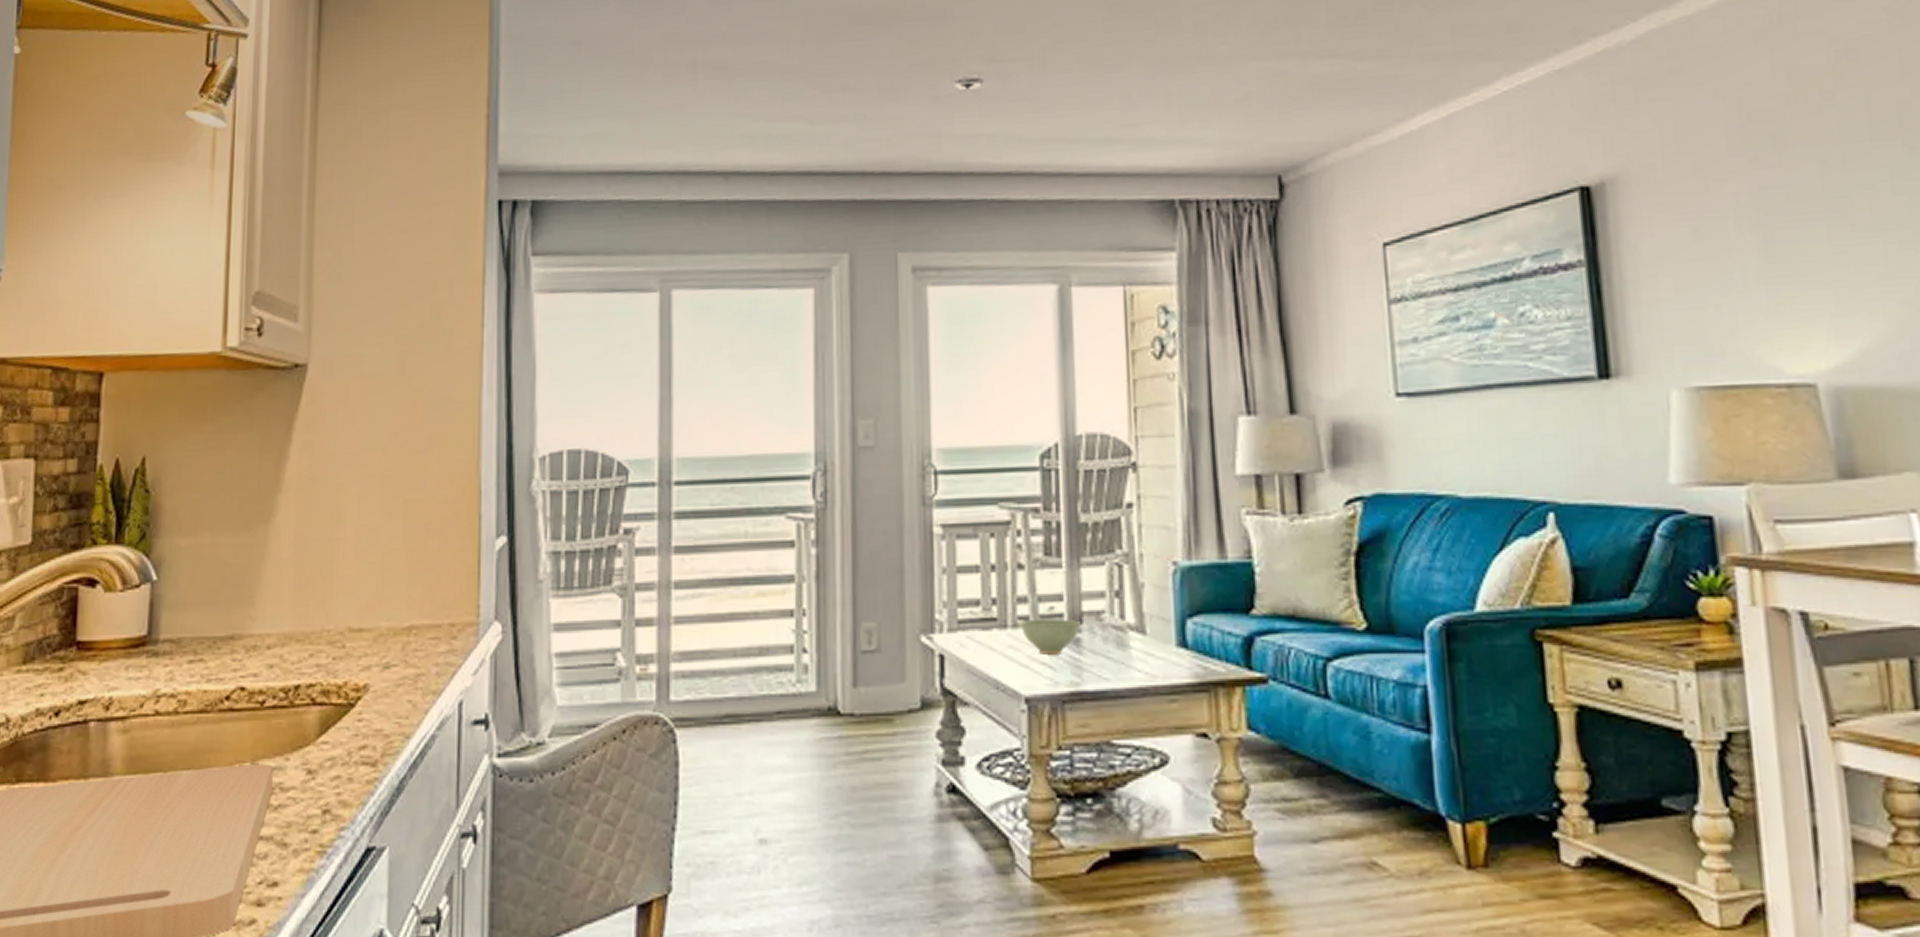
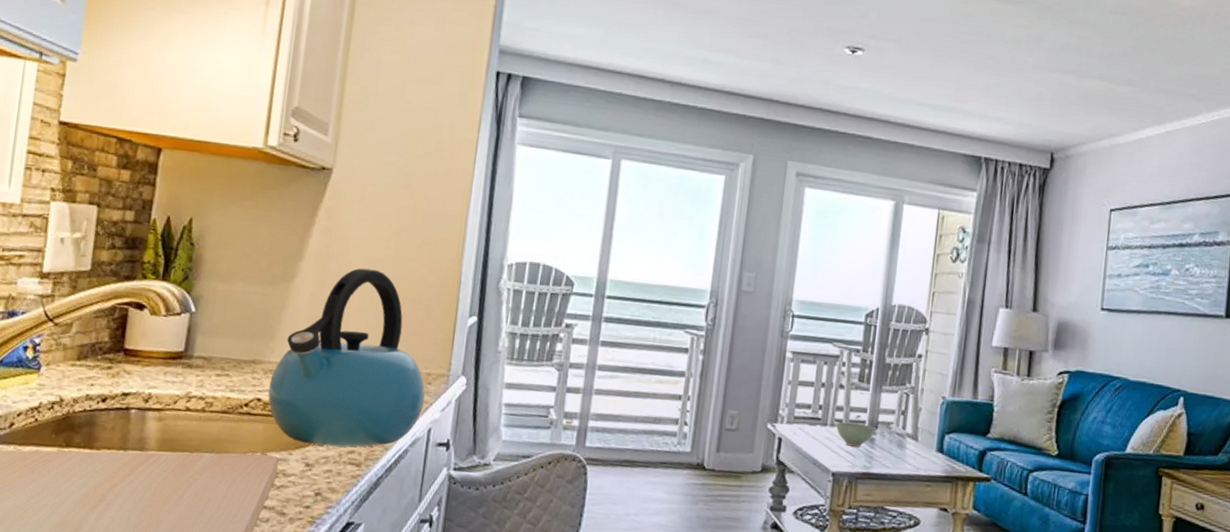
kettle: none [253,490,450,742] -> present [268,268,425,447]

